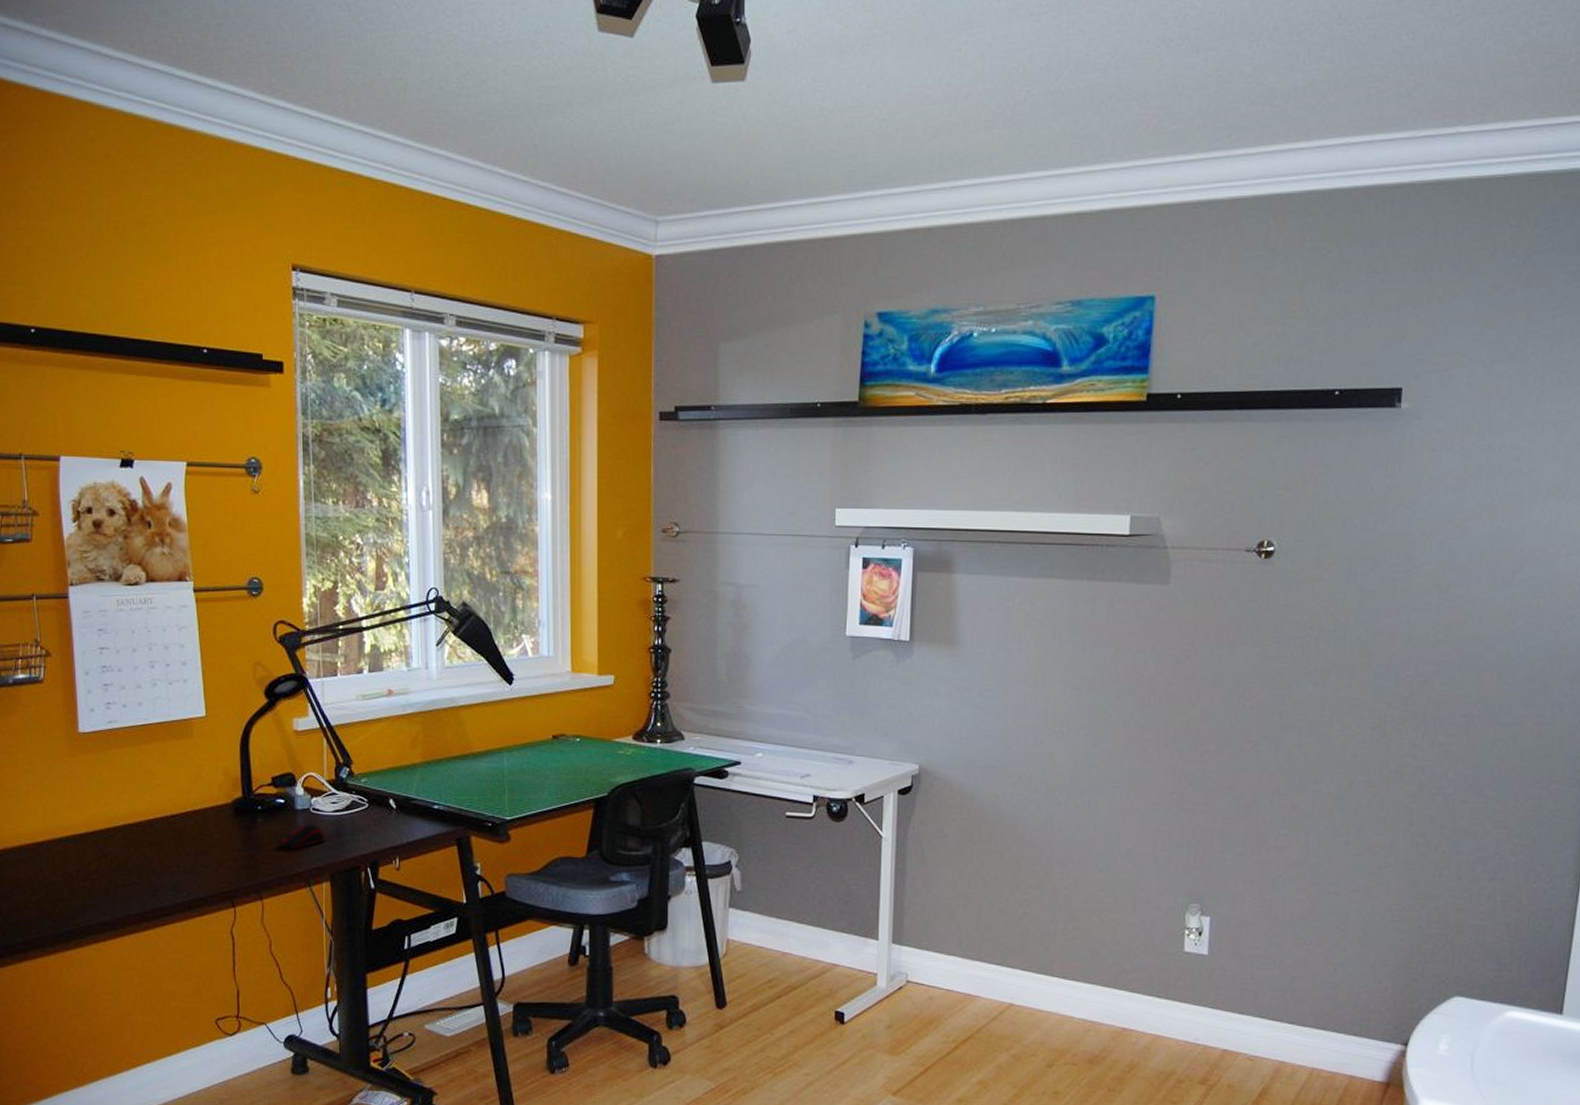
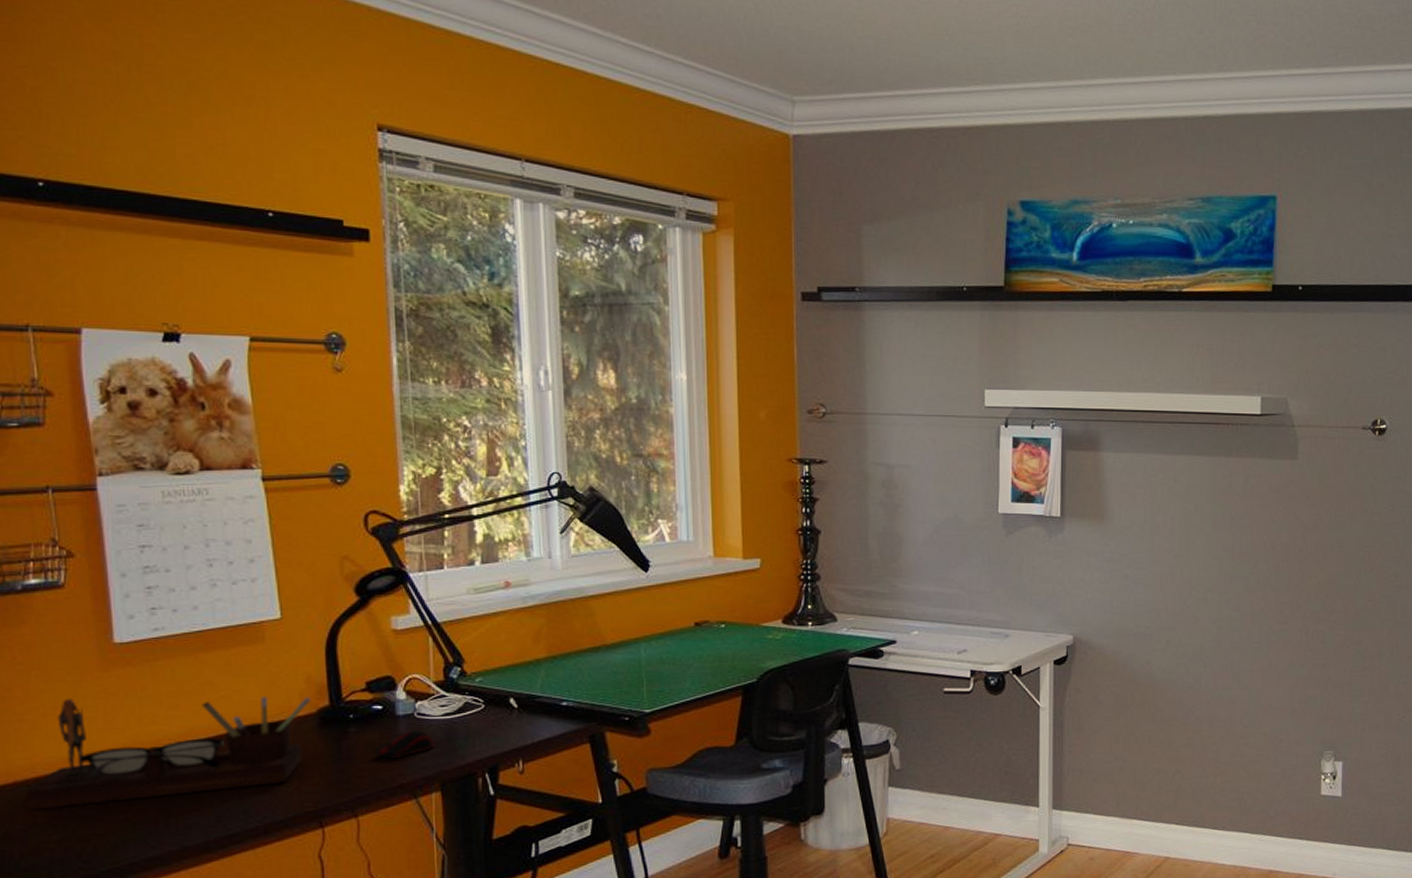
desk organizer: none [13,779,228,874] -> present [26,696,311,810]

